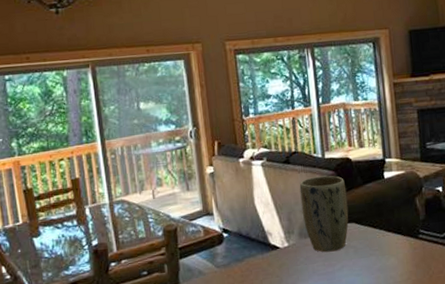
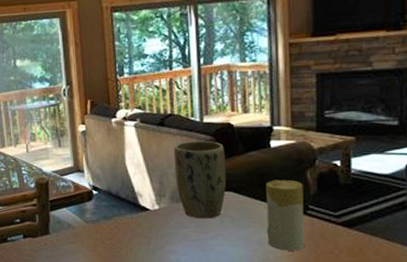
candle: none [382,207,419,275] -> present [266,179,305,251]

